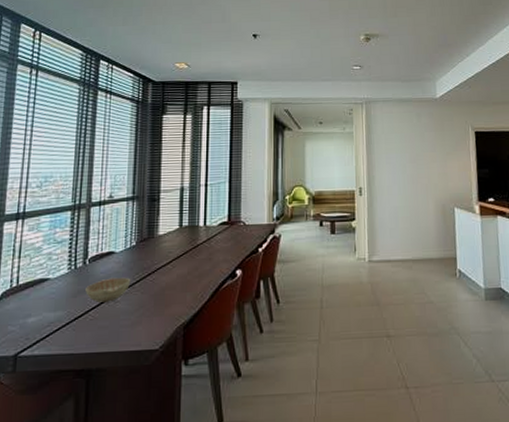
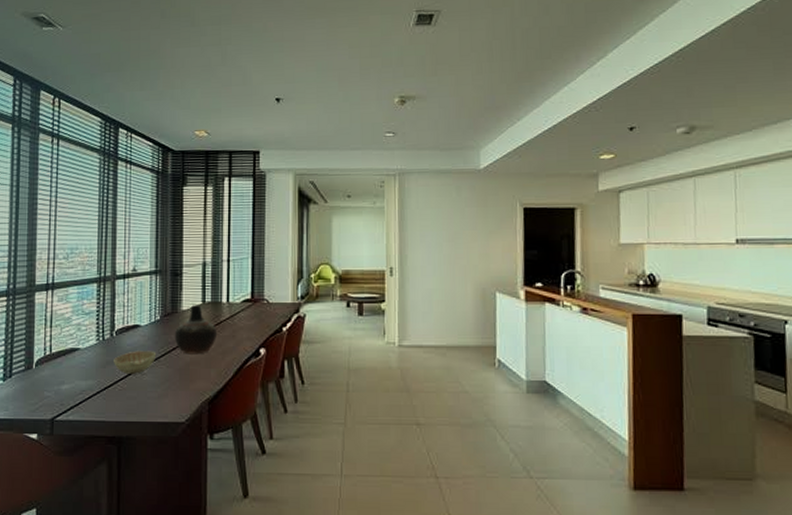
vase: none [150,229,193,280] -> present [174,305,216,355]

